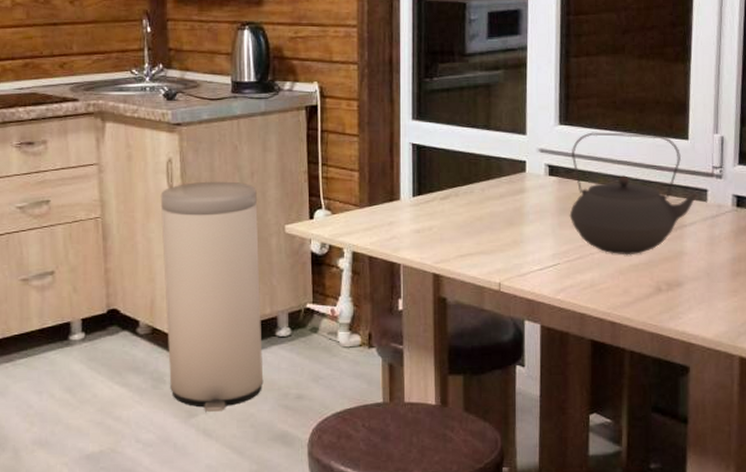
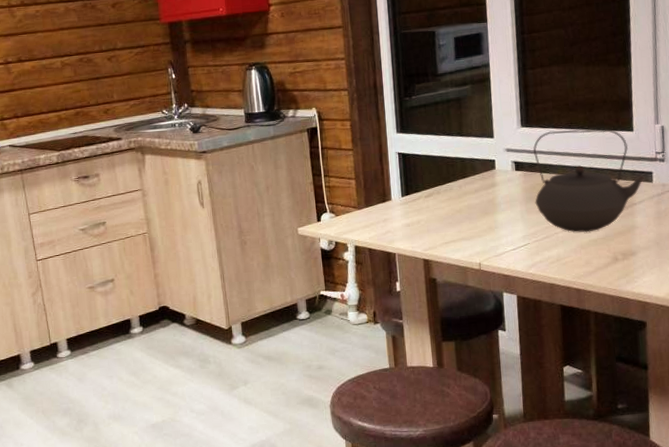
pedal bin: present [160,181,264,412] -> none [194,195,290,384]

